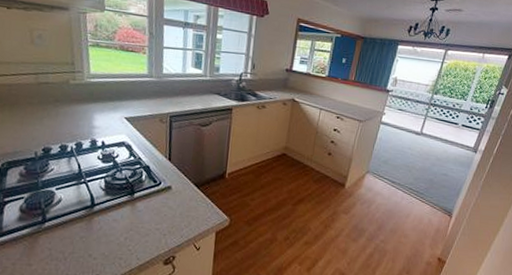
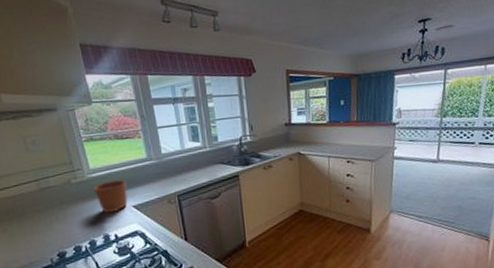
plant pot: none [90,79,123,120] -> present [93,170,128,214]

